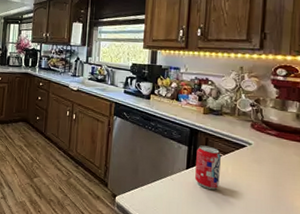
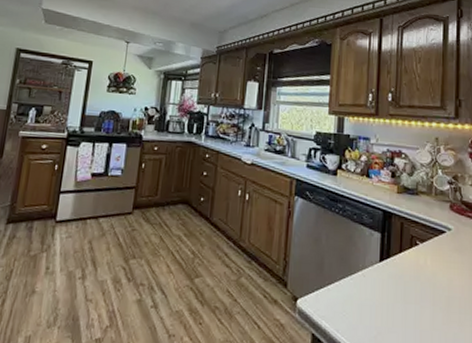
beverage can: present [195,145,221,190] -> none [390,231,418,287]

